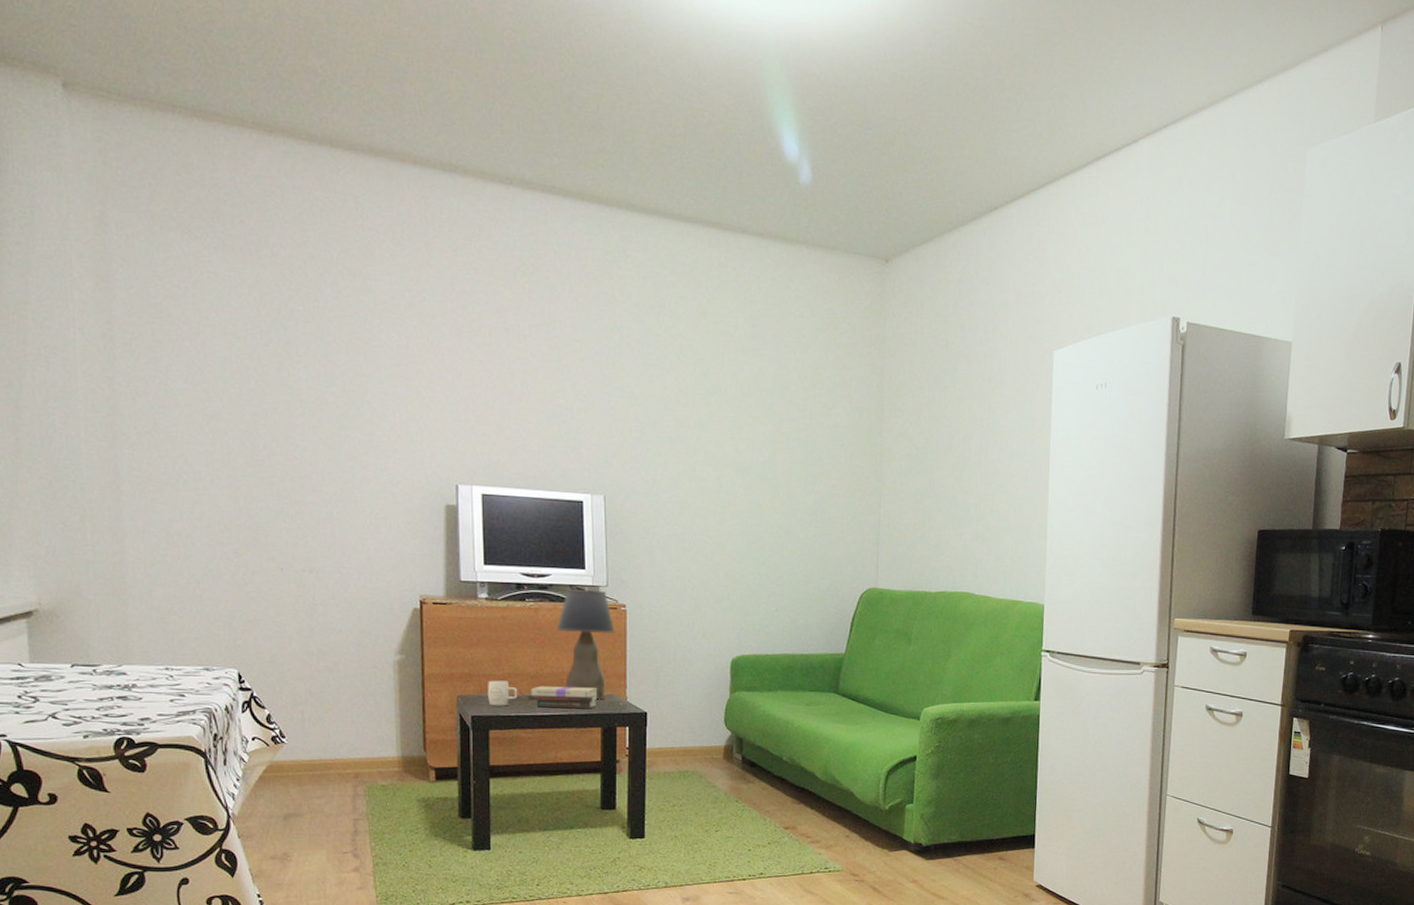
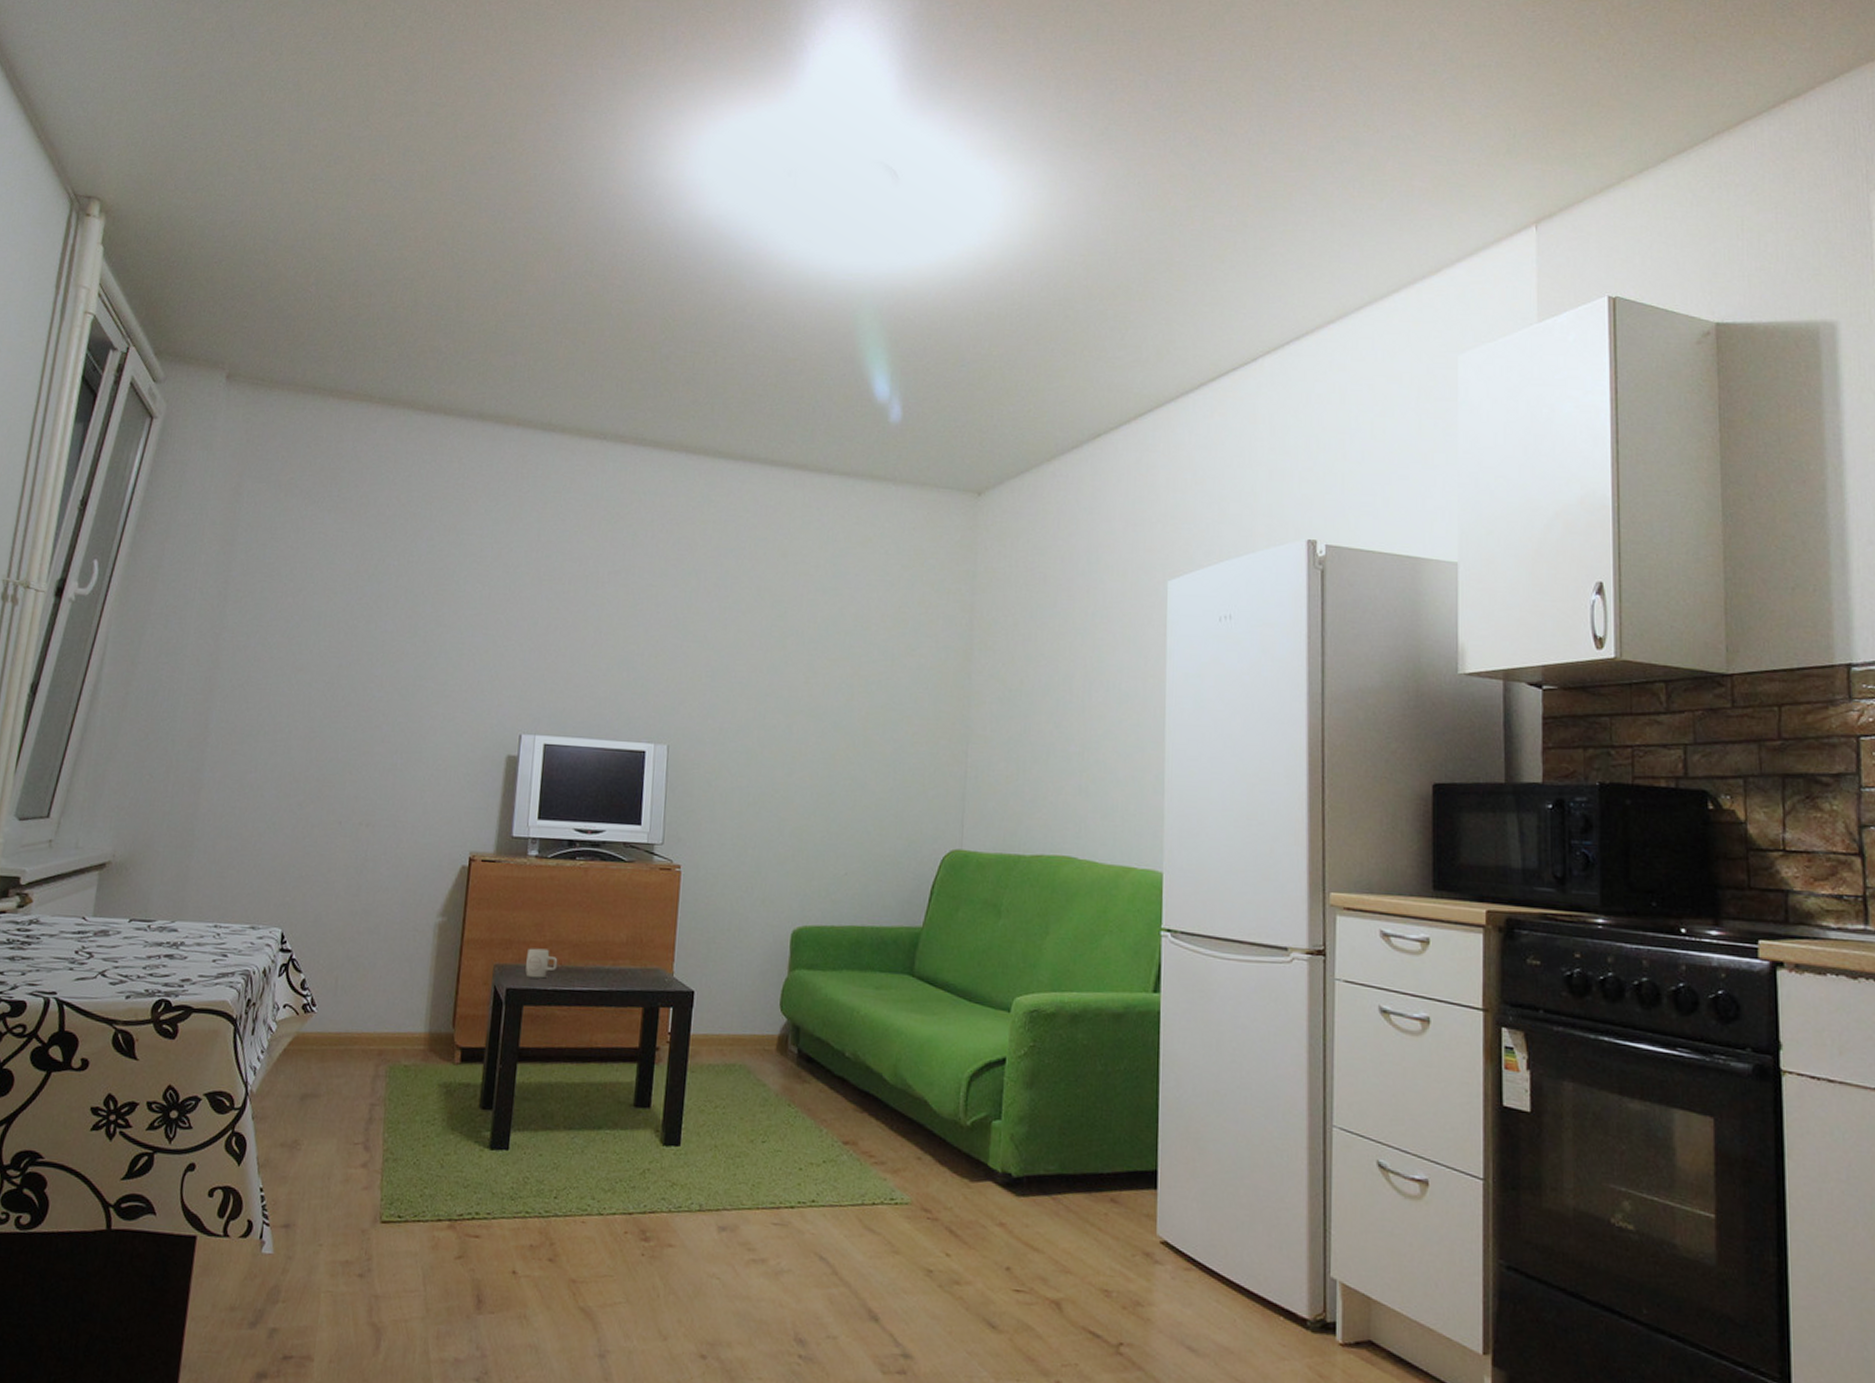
books: present [528,686,598,709] -> none [567,956,643,984]
table lamp: present [556,586,616,700] -> none [604,844,668,974]

